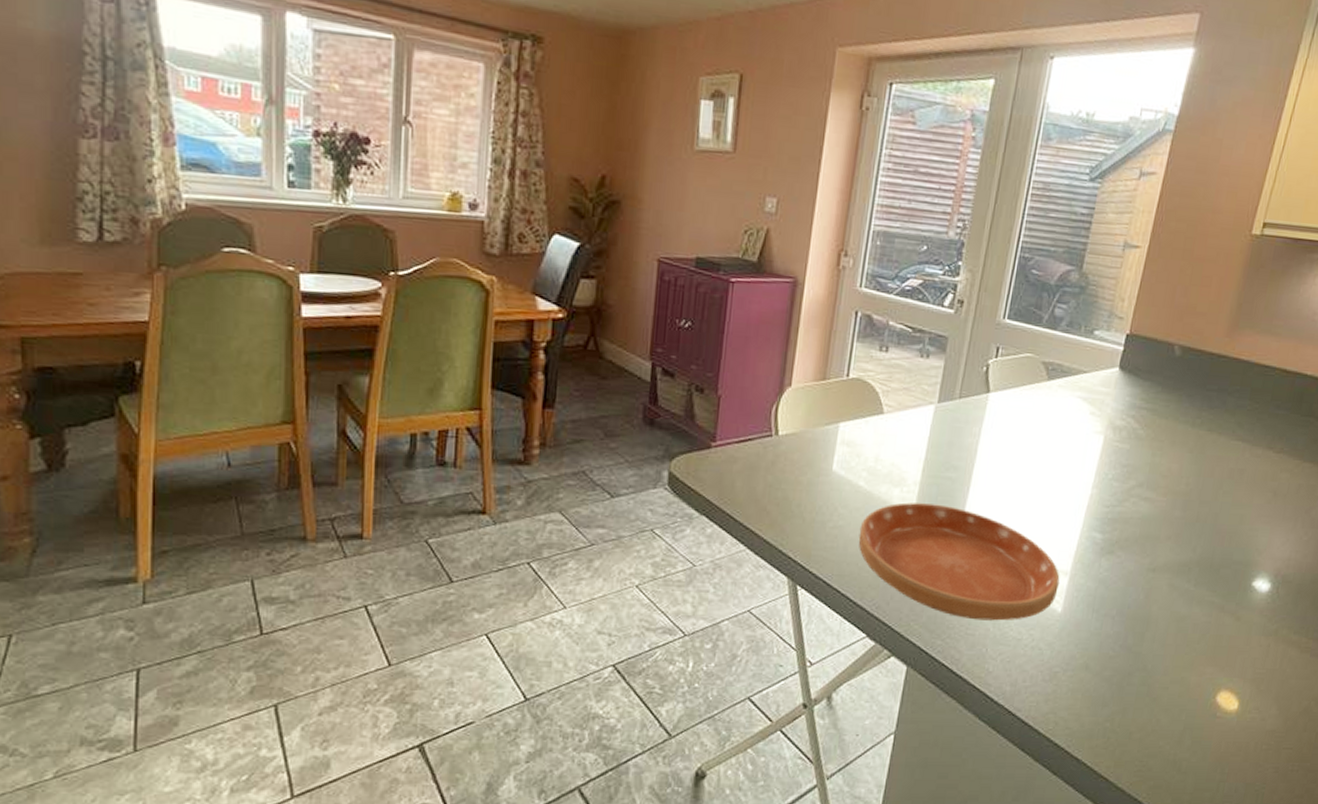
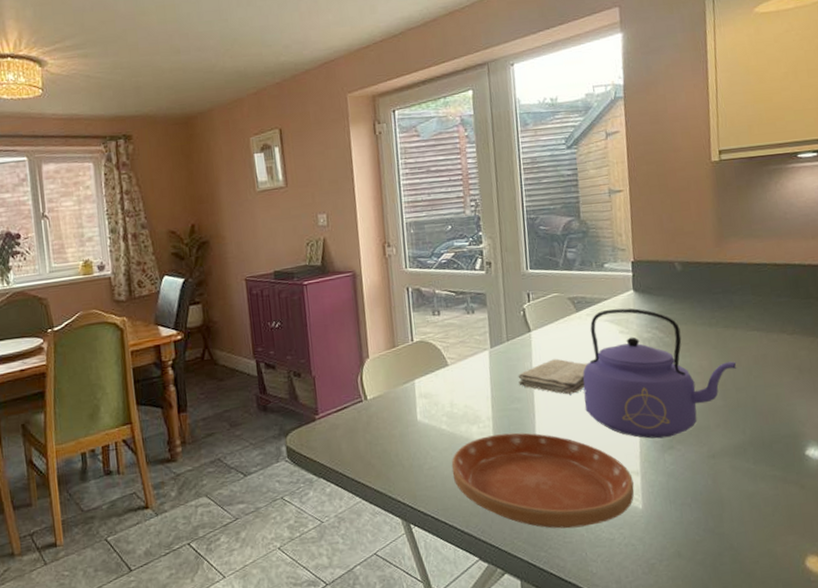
washcloth: none [960,429,1045,474] -> present [518,358,588,395]
kettle: none [1027,384,1209,541] -> present [583,308,737,439]

